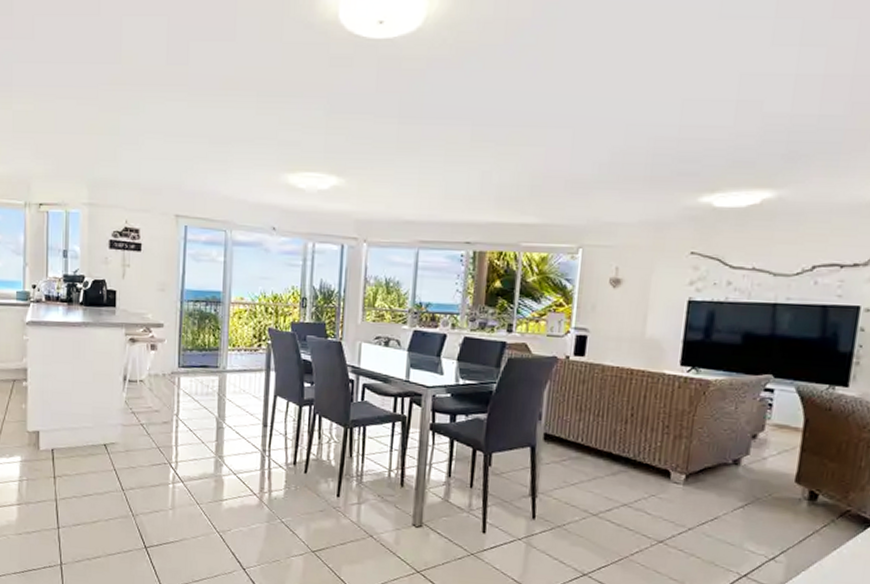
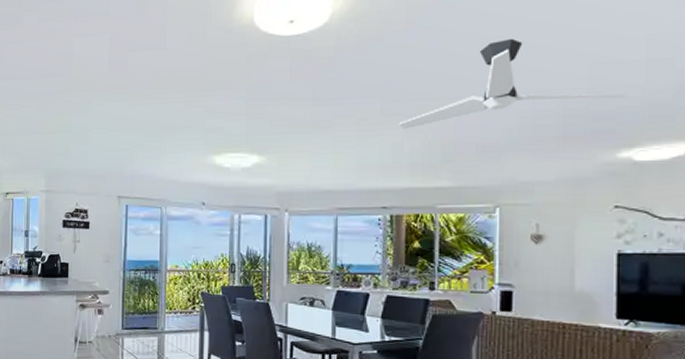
ceiling fan: none [488,65,713,158] -> present [398,38,625,130]

